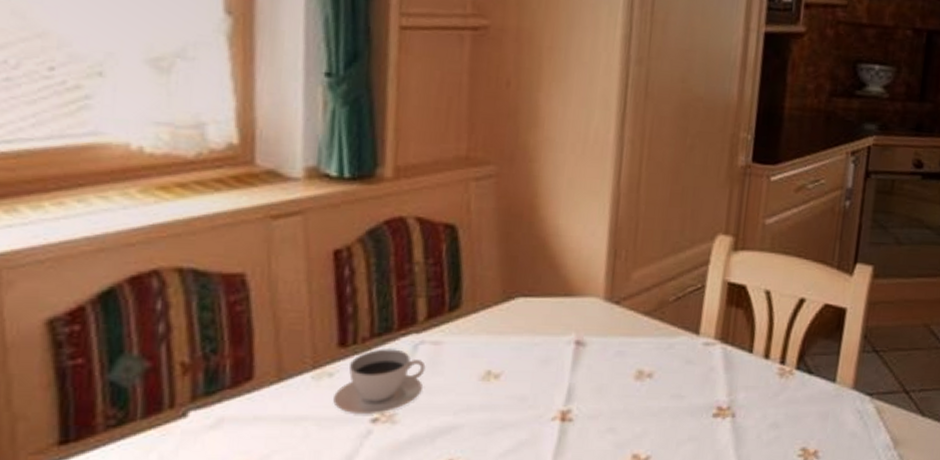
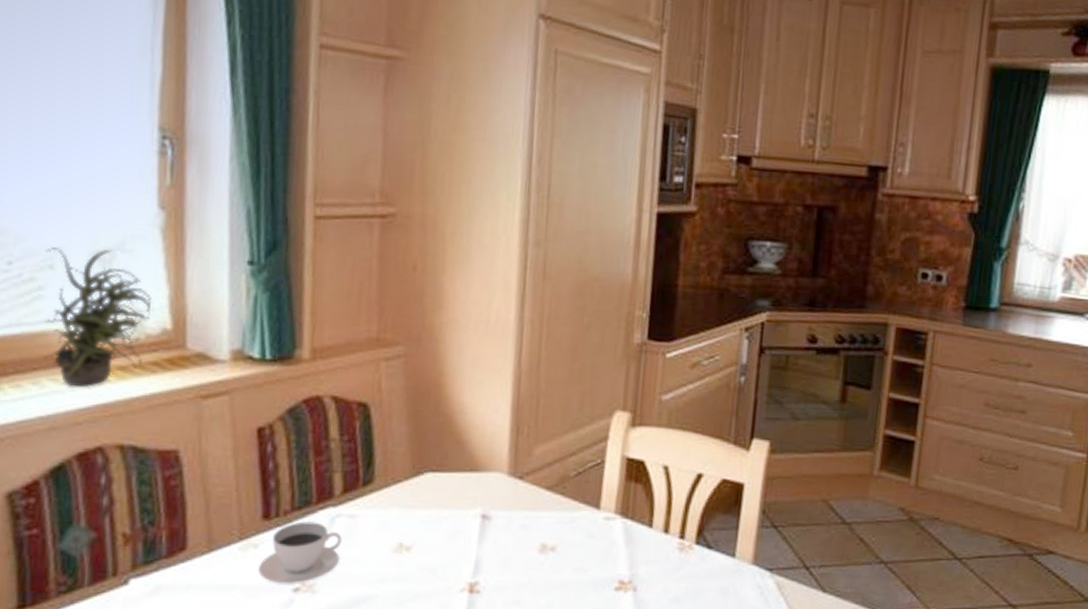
potted plant: none [91,53,215,204] -> present [43,247,151,386]

